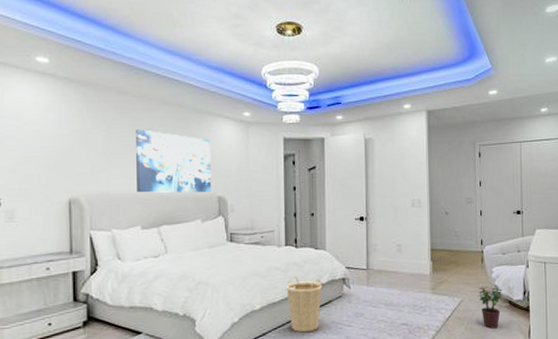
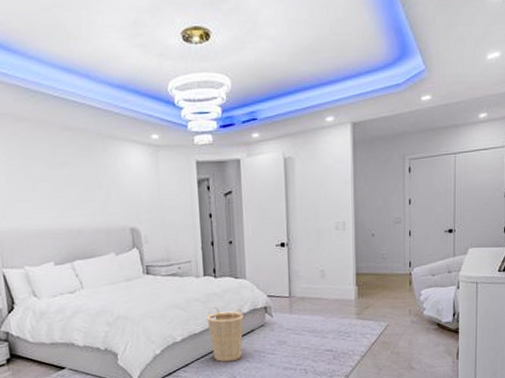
wall art: present [136,129,212,193] -> none [38,159,124,228]
potted plant: present [478,285,503,329] -> none [405,308,431,352]

